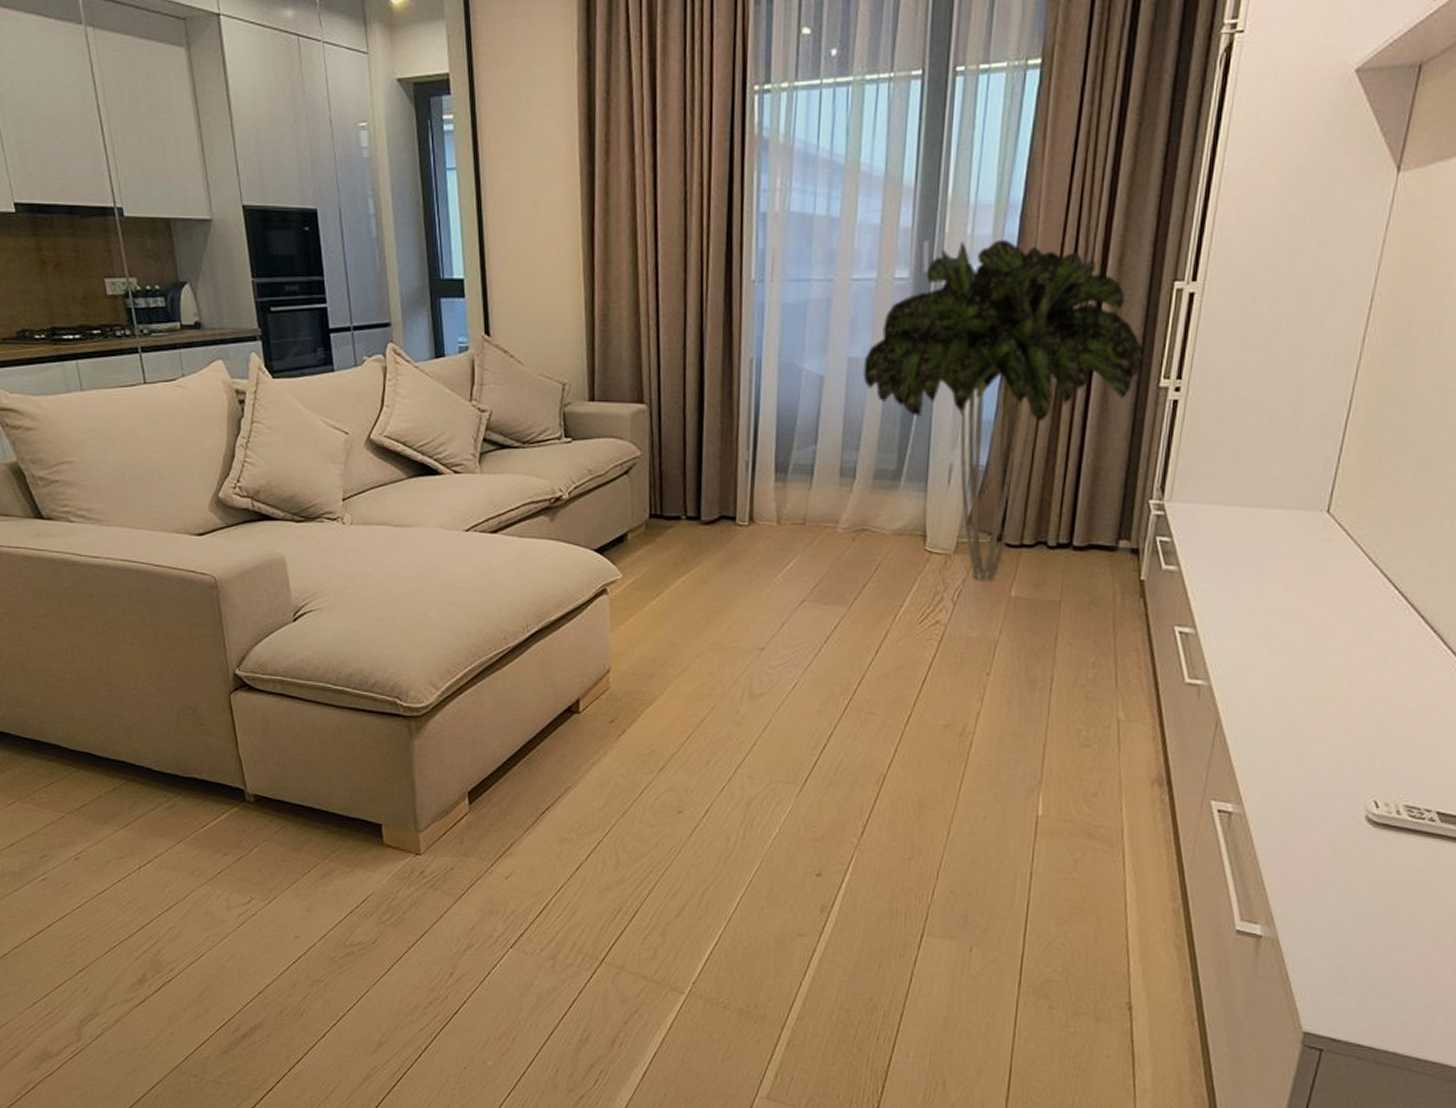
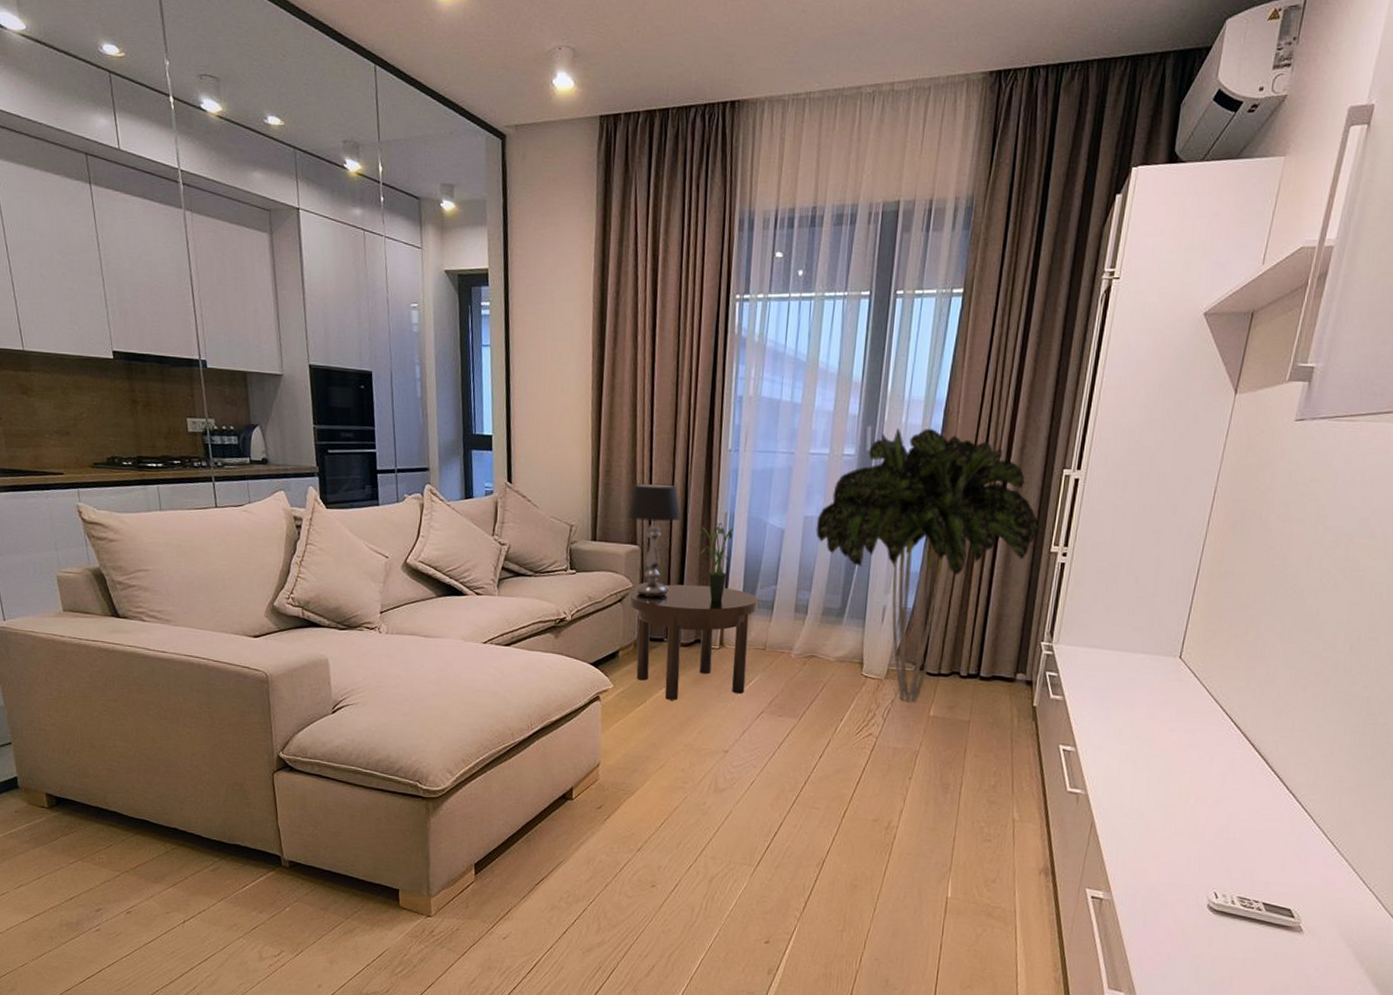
table lamp: none [631,327,697,466] -> present [627,483,681,597]
side table: none [636,449,794,590] -> present [628,584,758,701]
potted plant: none [716,370,761,468] -> present [696,522,733,602]

